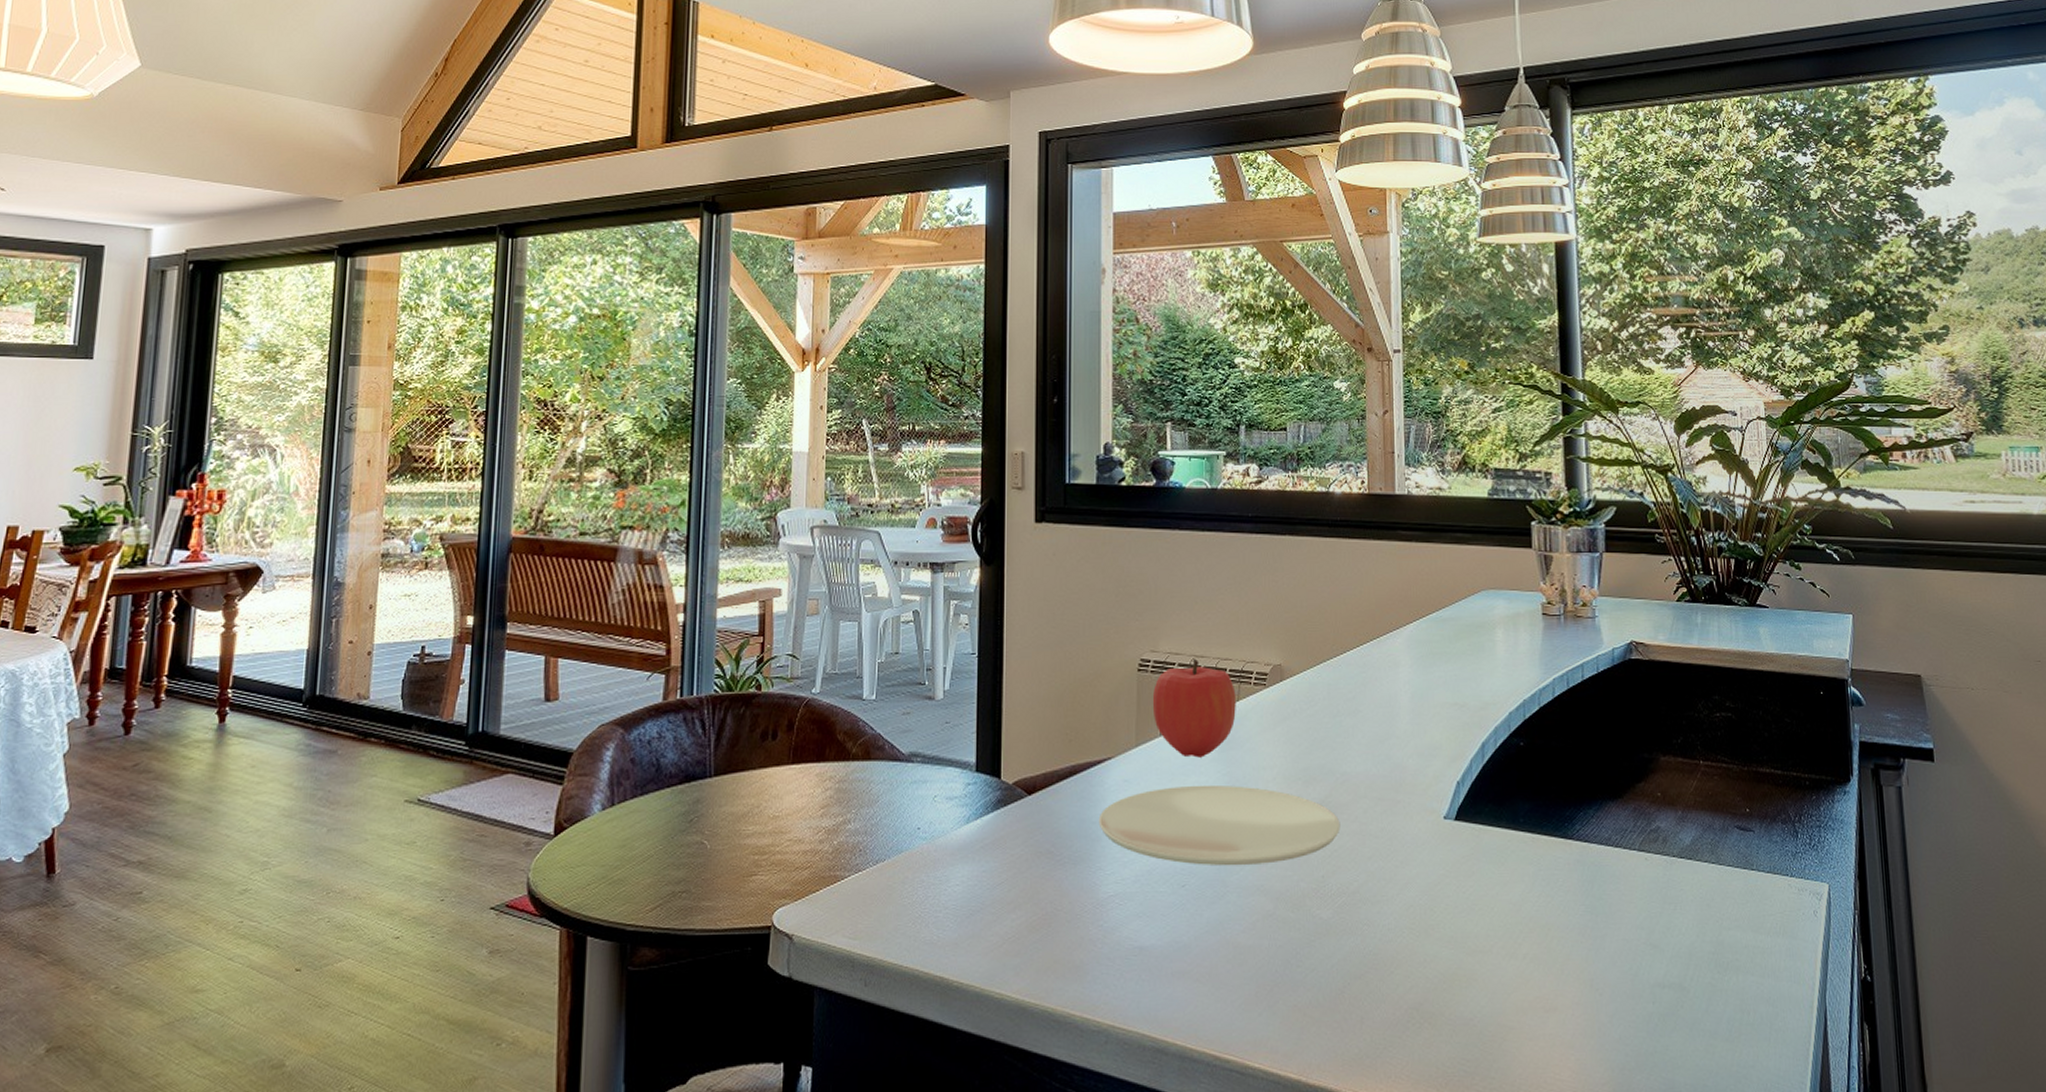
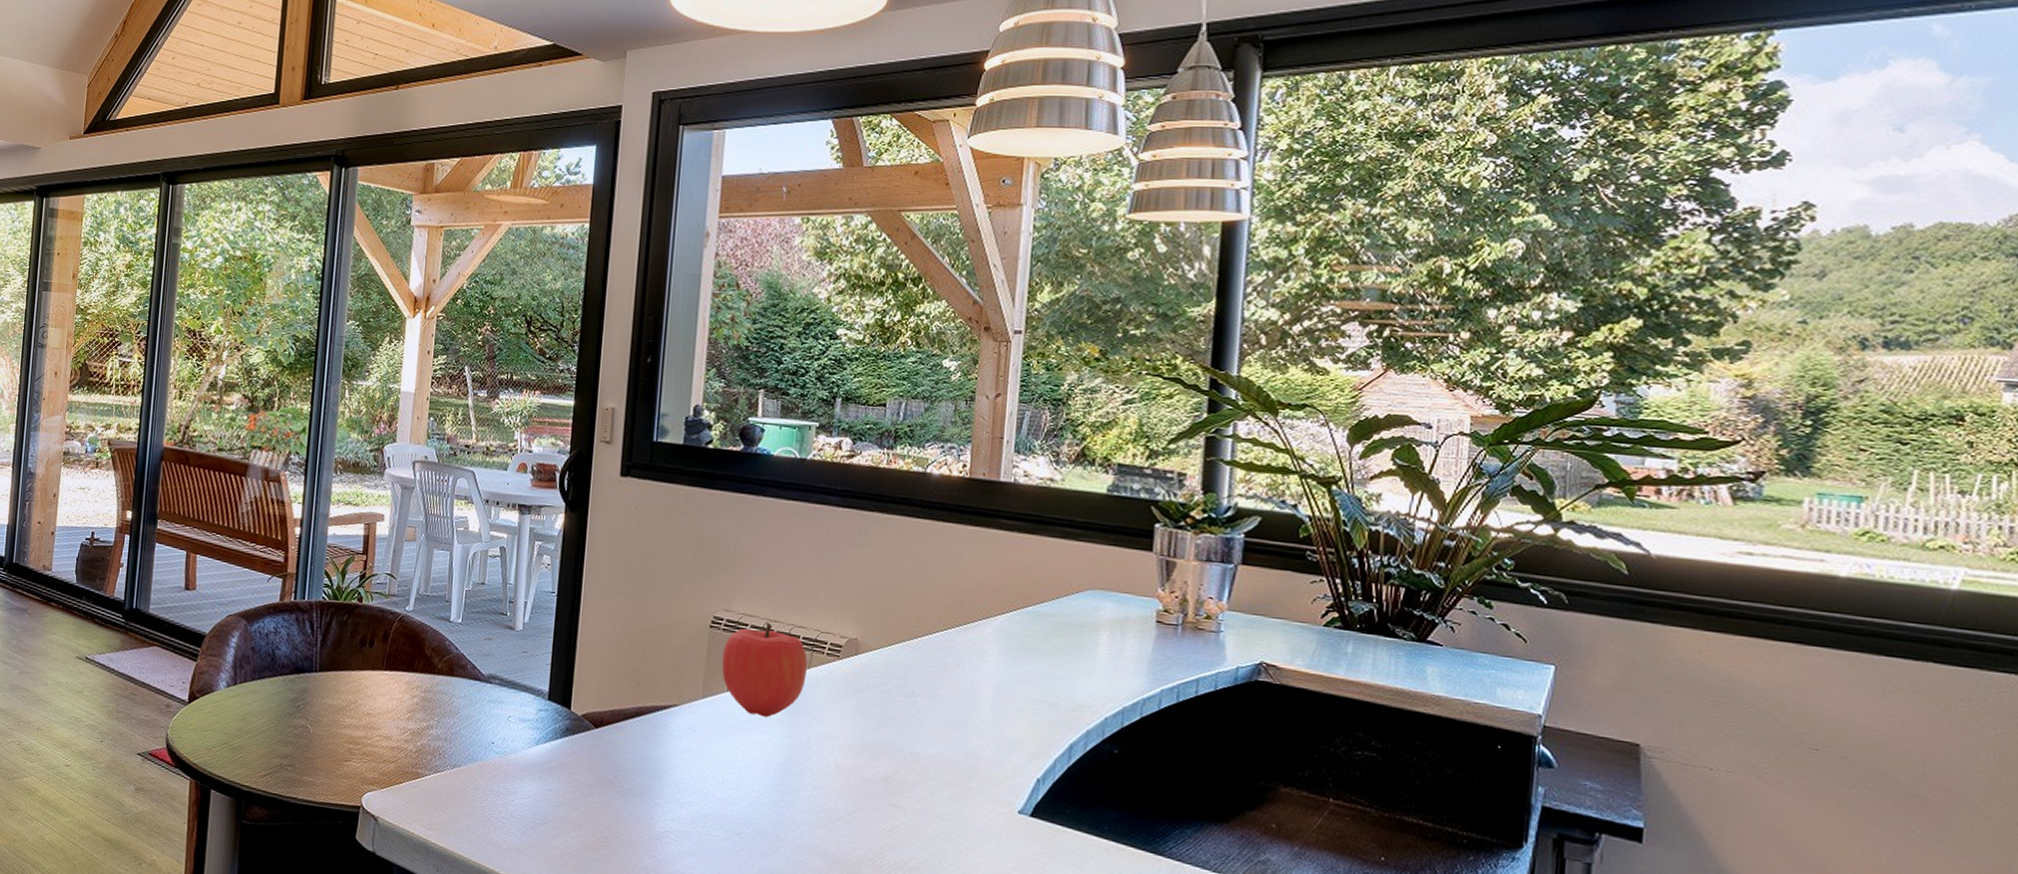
plate: present [1098,784,1341,866] -> none [660,740,905,828]

